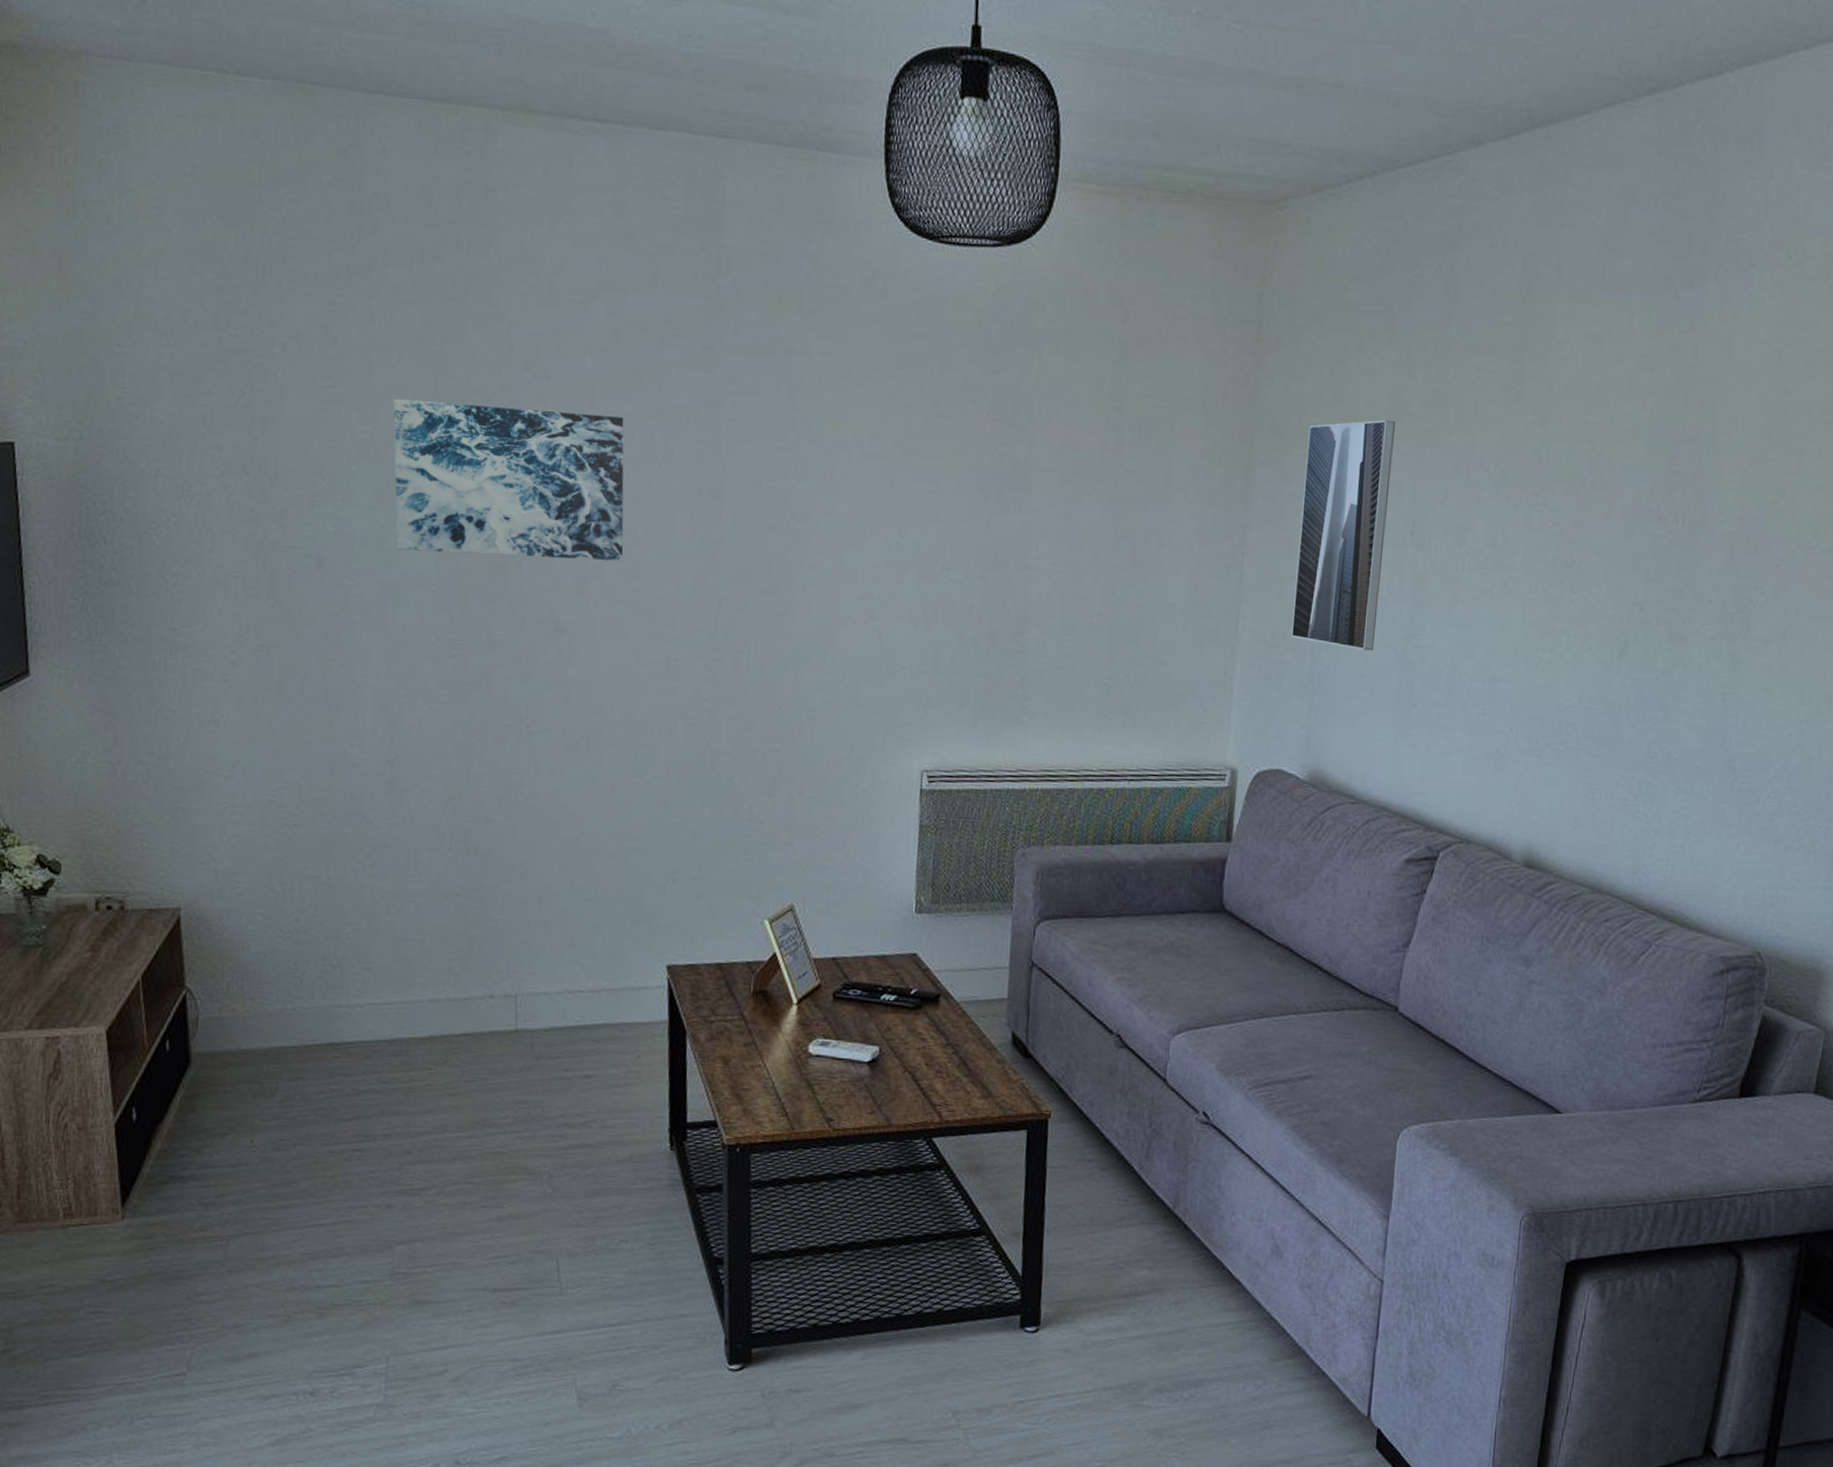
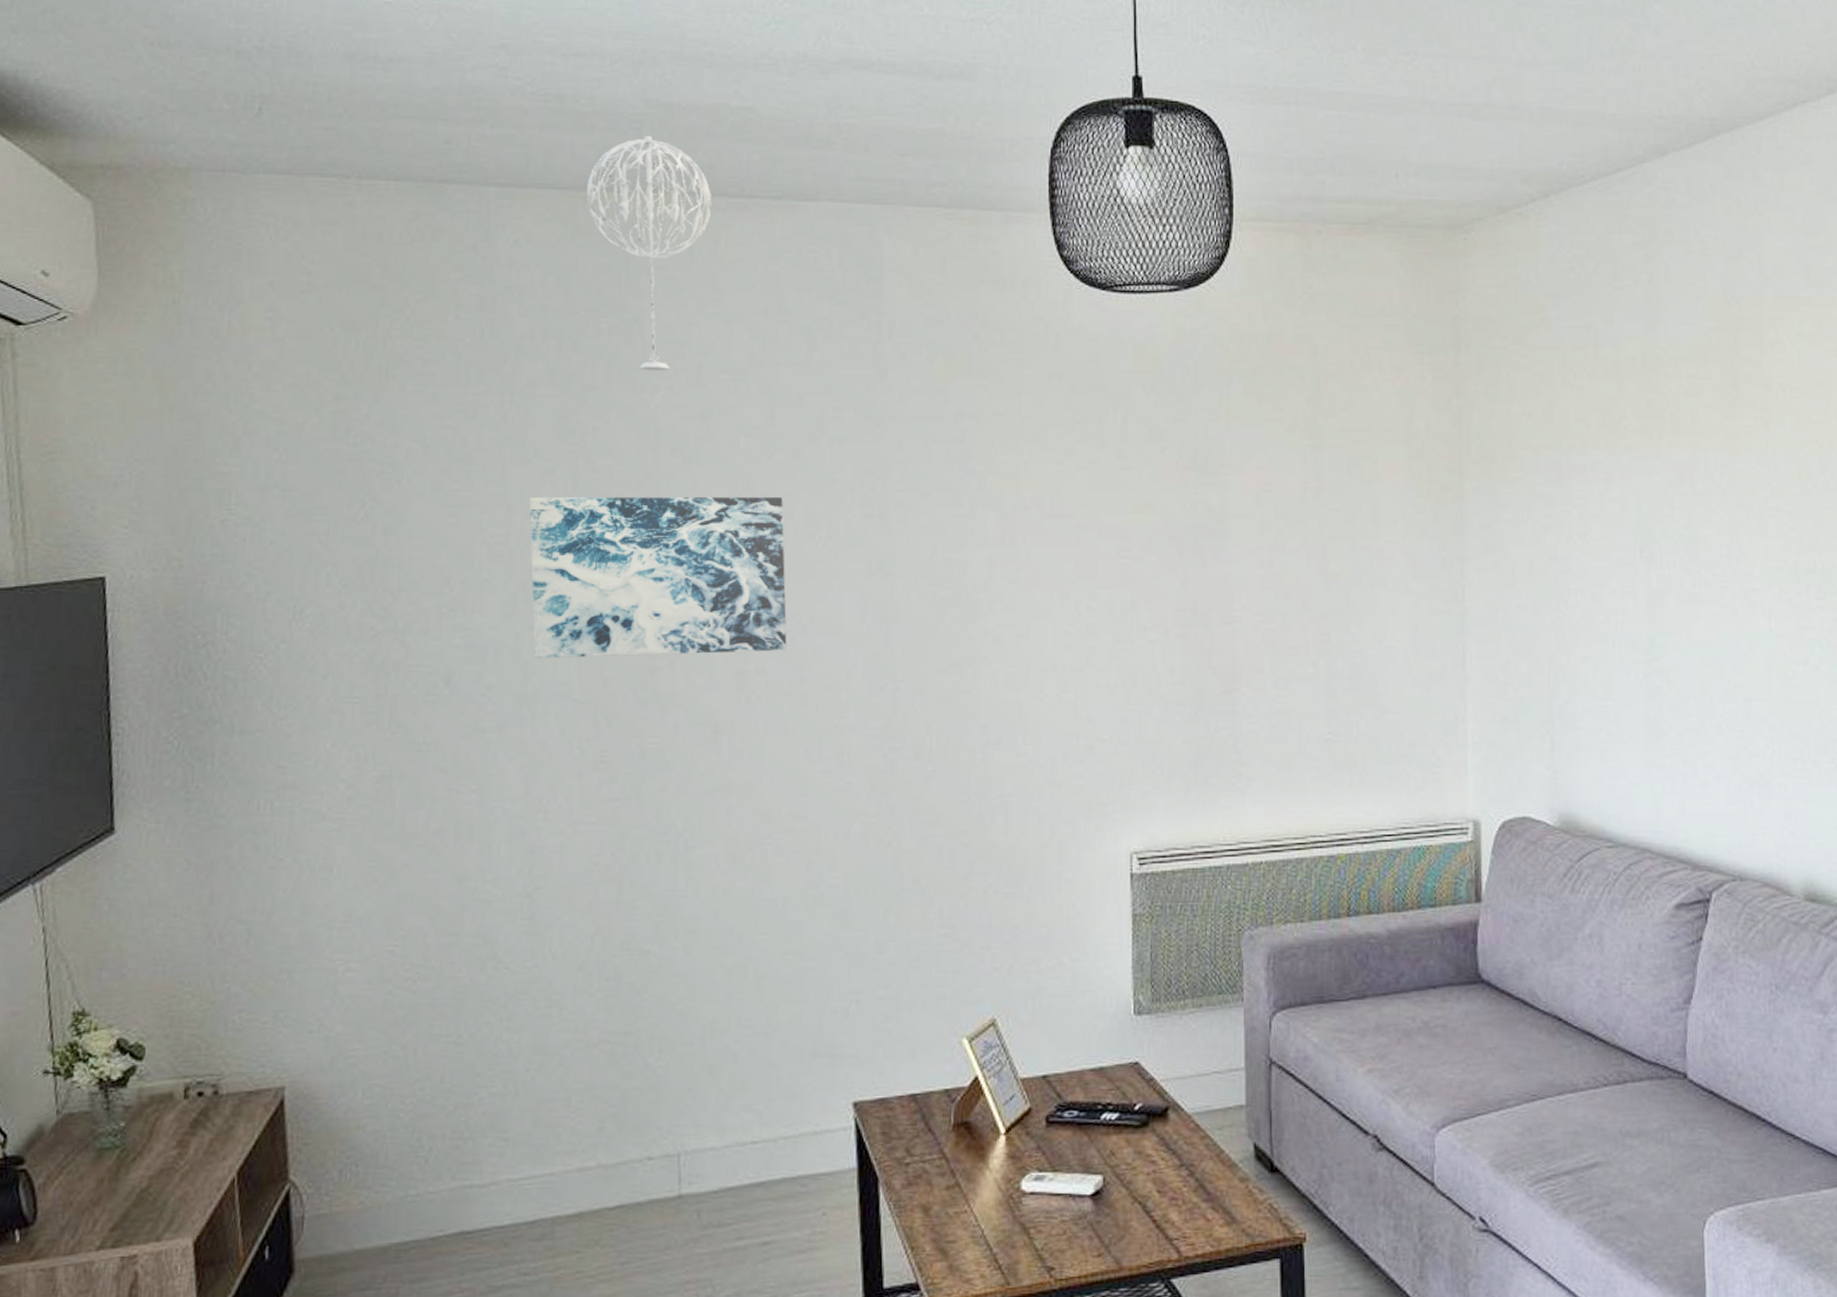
pendant light: none [449,52,567,287] -> present [586,136,712,371]
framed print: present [1291,420,1395,651] -> none [1520,436,1615,679]

